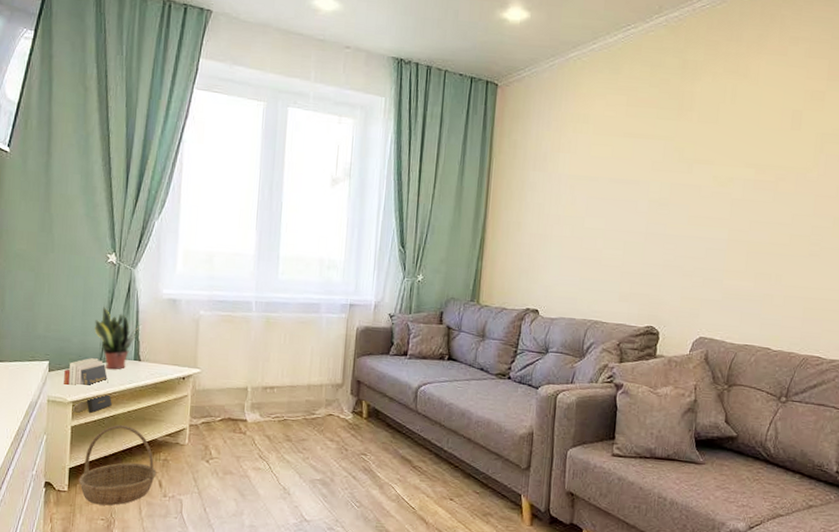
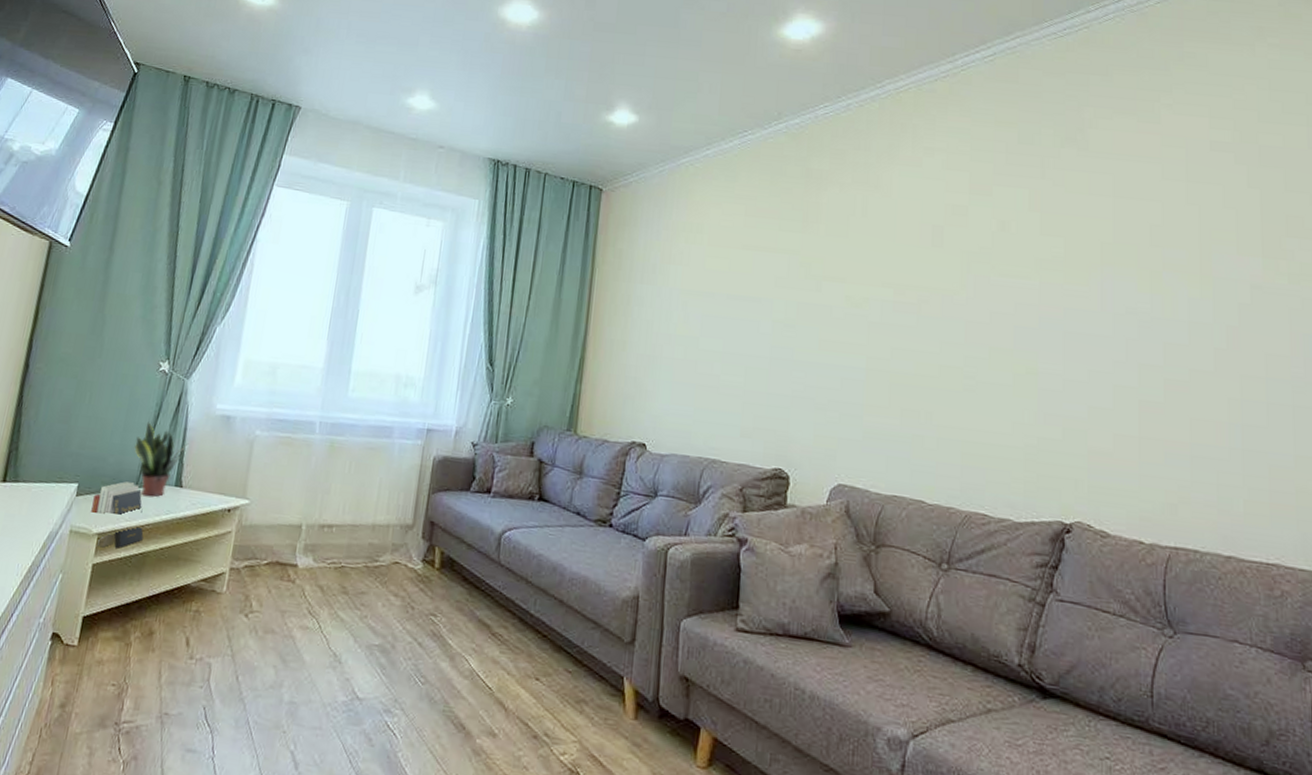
basket: present [78,425,157,506] -> none [91,564,186,667]

